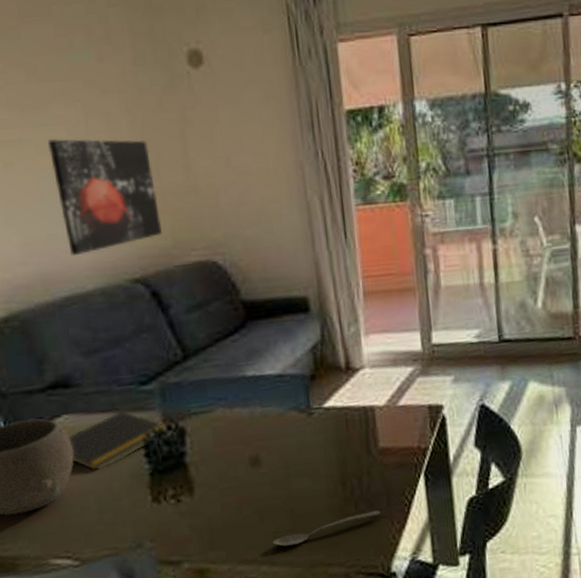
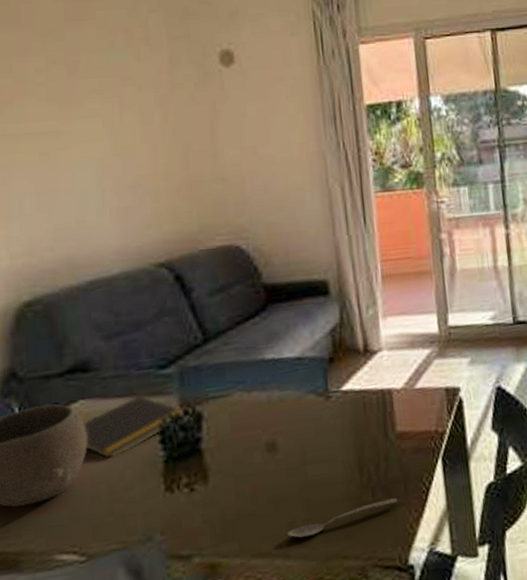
wall art: present [47,138,162,255] -> none [83,130,189,240]

